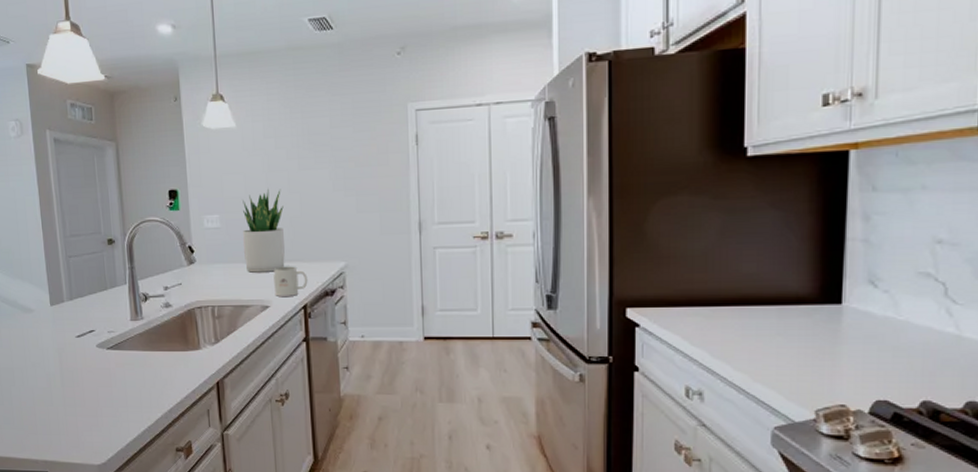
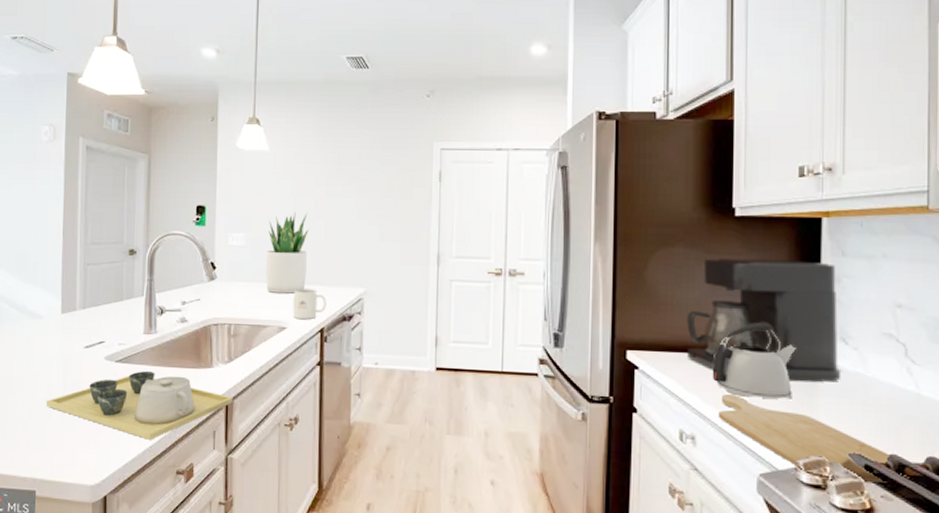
tea set: none [47,357,224,421] -> present [46,371,233,440]
coffee maker: none [692,199,869,327] -> present [686,258,842,381]
kettle: none [721,270,818,349] -> present [712,322,798,399]
chopping board: none [729,346,946,430] -> present [719,393,910,483]

